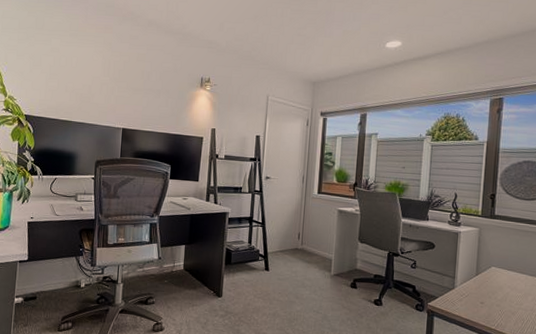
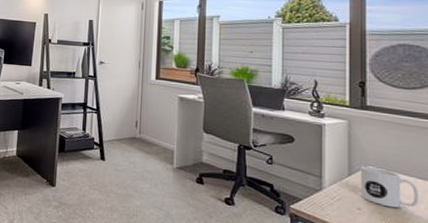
mug: none [484,266,528,301] -> present [360,165,419,209]

